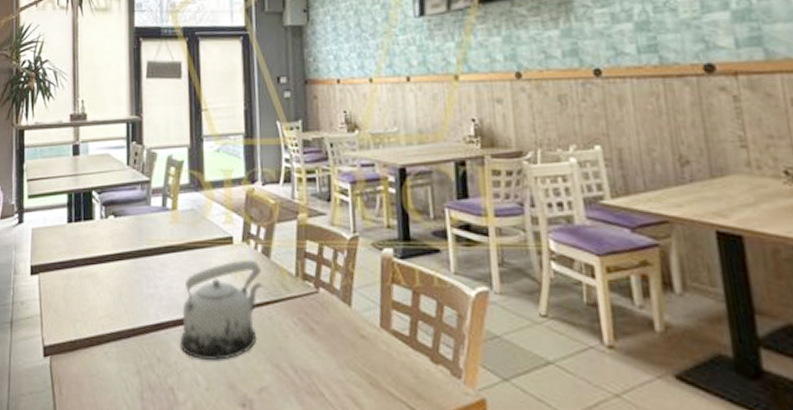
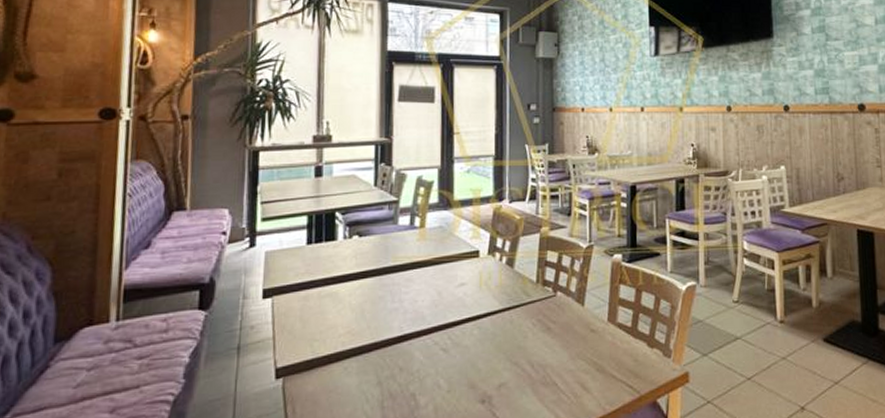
teapot: present [180,259,263,360] -> none [423,270,506,365]

